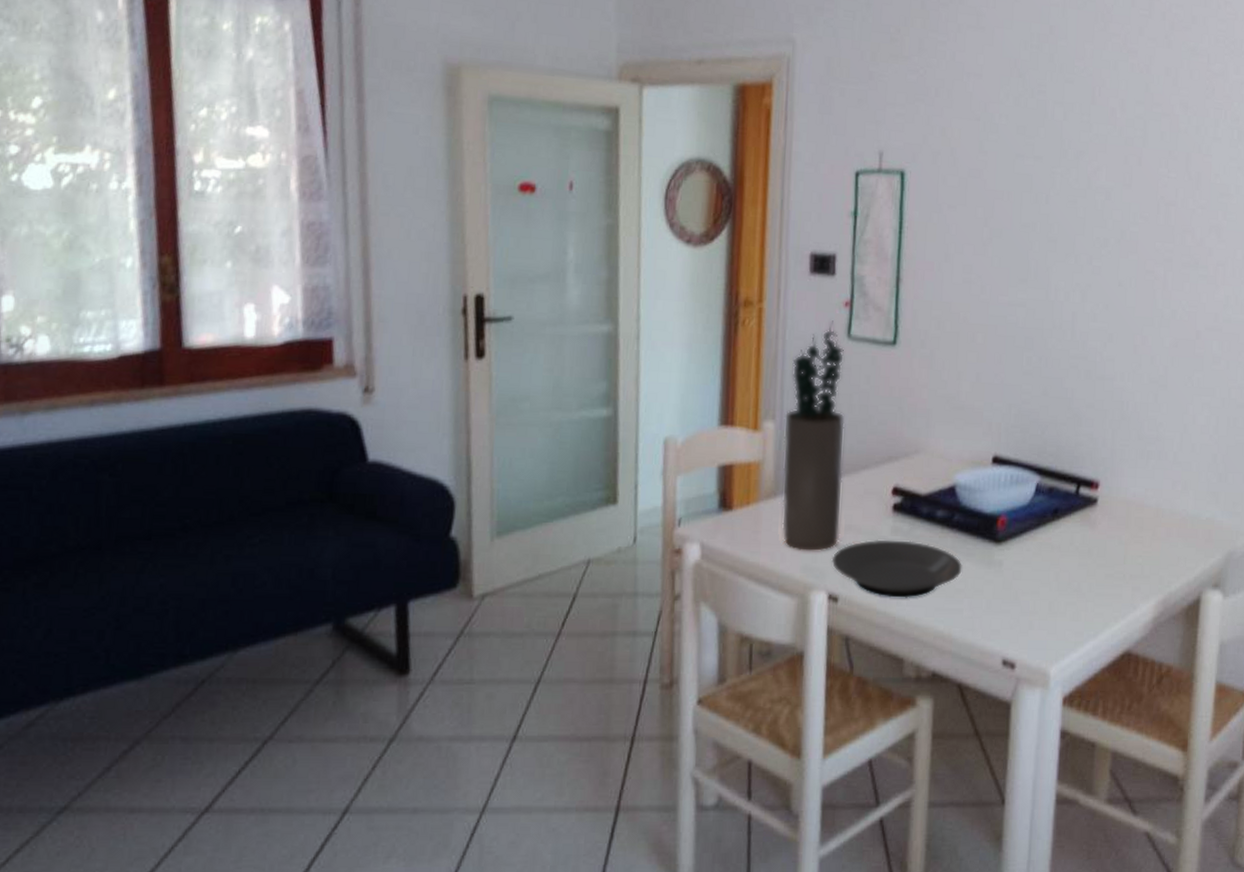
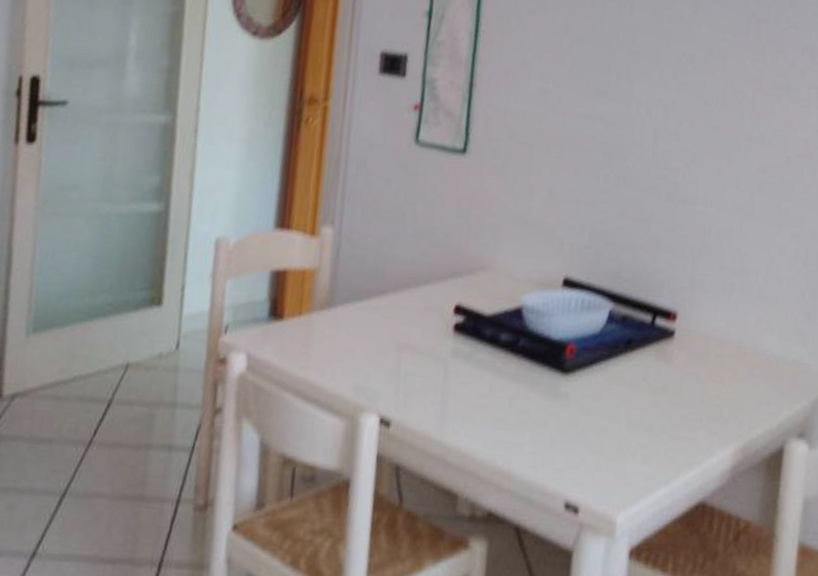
vase: present [781,320,845,552] -> none [334,124,411,371]
plate: present [831,539,962,598] -> none [385,361,526,428]

